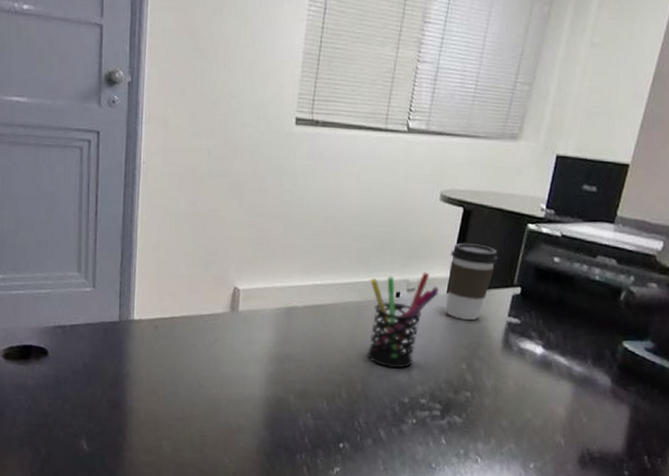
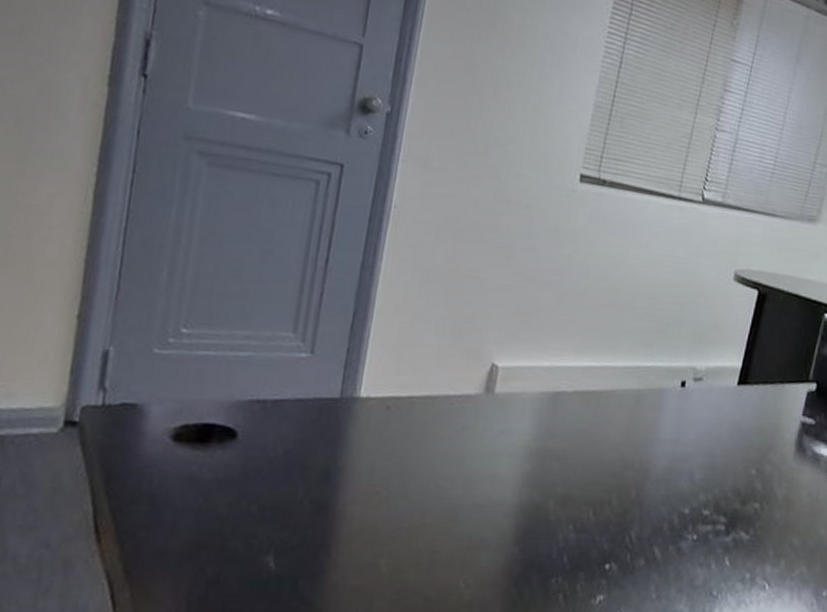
pen holder: present [367,272,440,368] -> none [645,359,730,471]
coffee cup: present [445,242,498,320] -> none [734,329,793,418]

